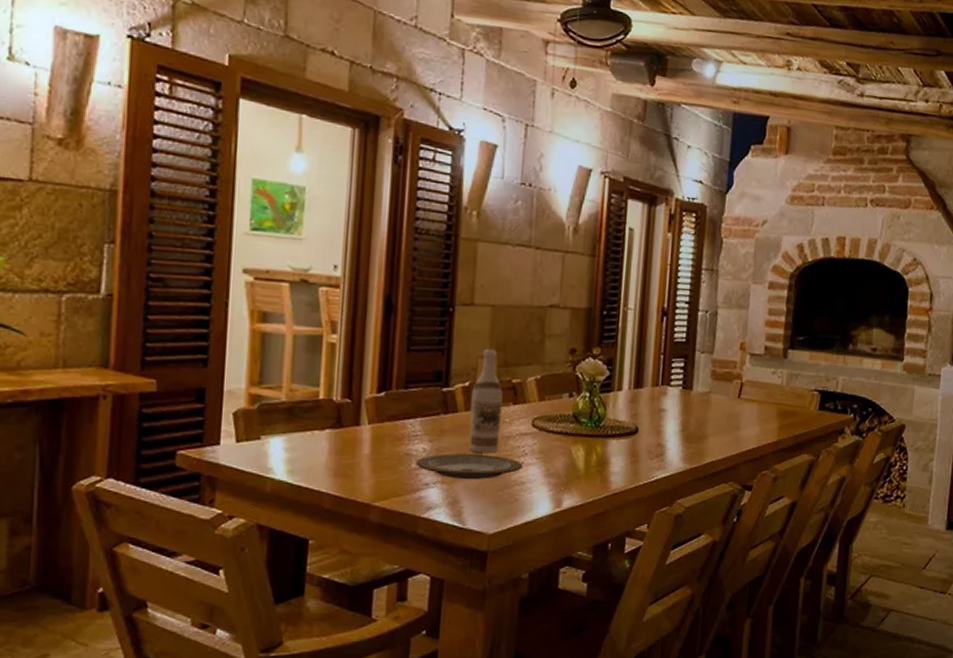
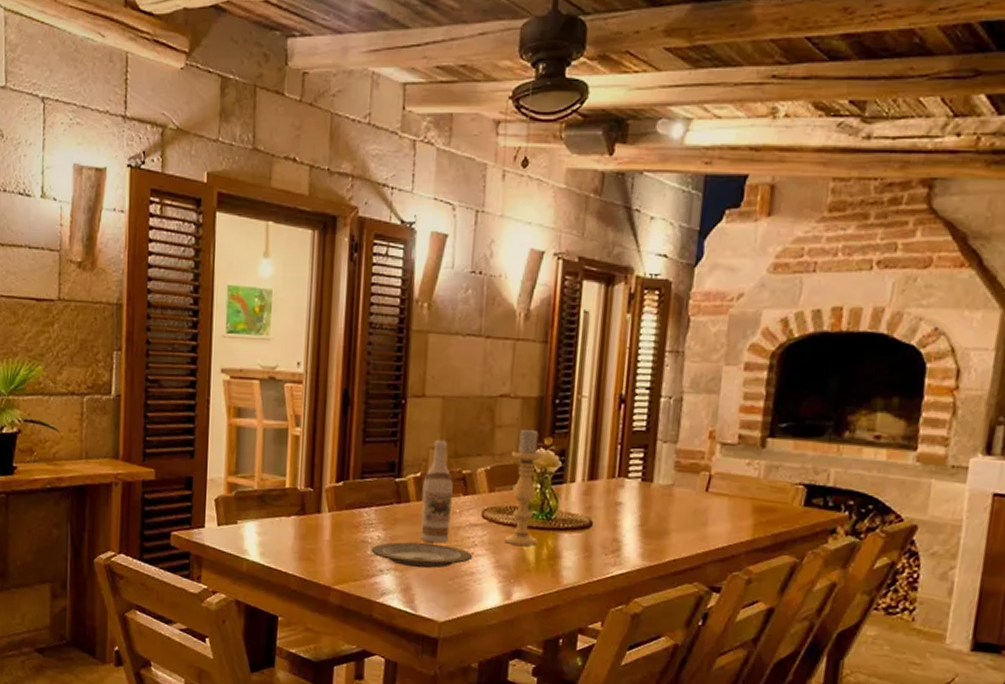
candle holder: none [555,337,592,453] -> present [505,427,544,546]

